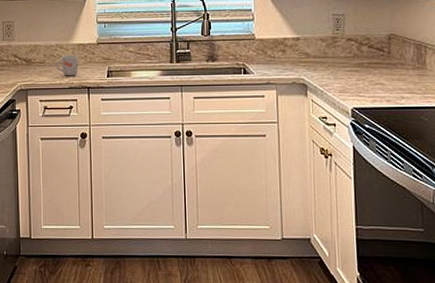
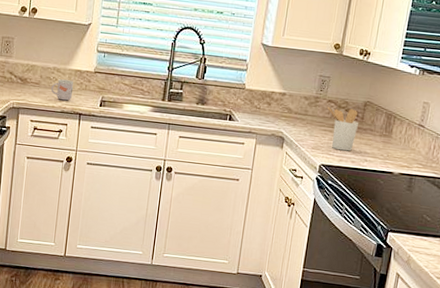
utensil holder: none [348,44,386,90] -> present [328,106,358,151]

